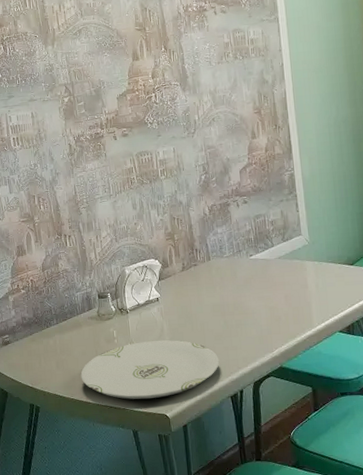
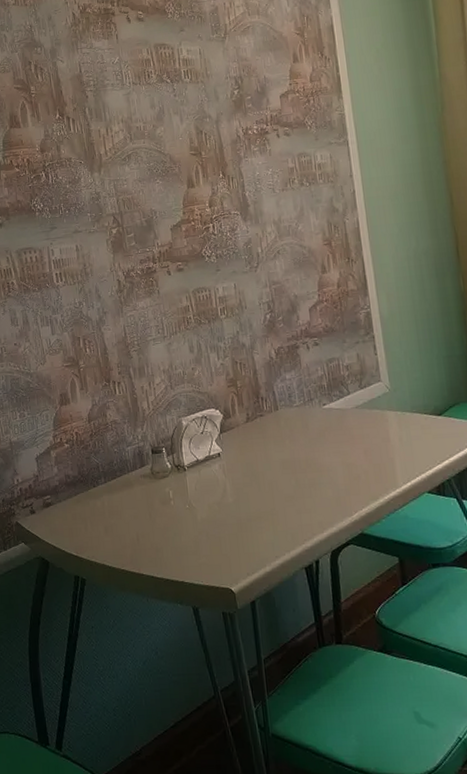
plate: present [80,340,220,399] -> none [132,501,291,571]

